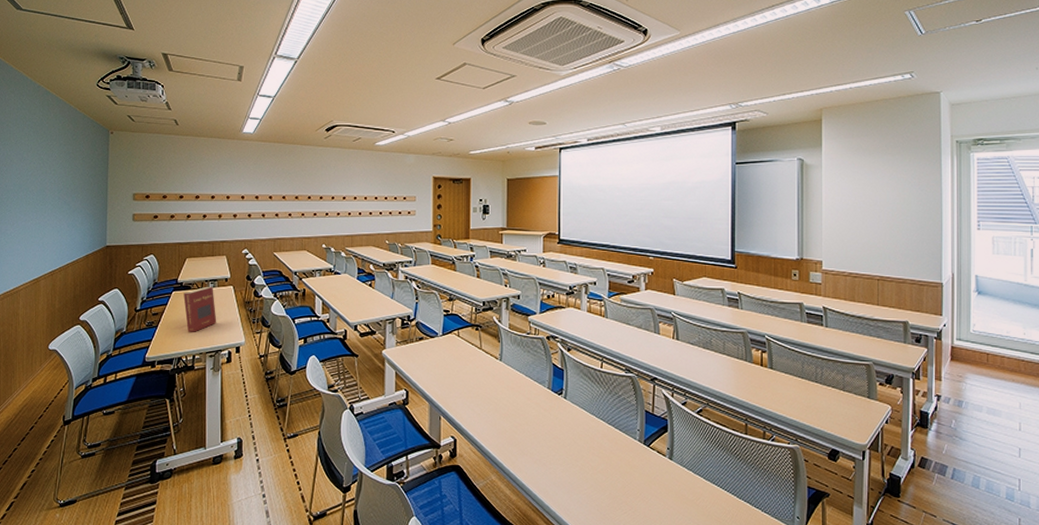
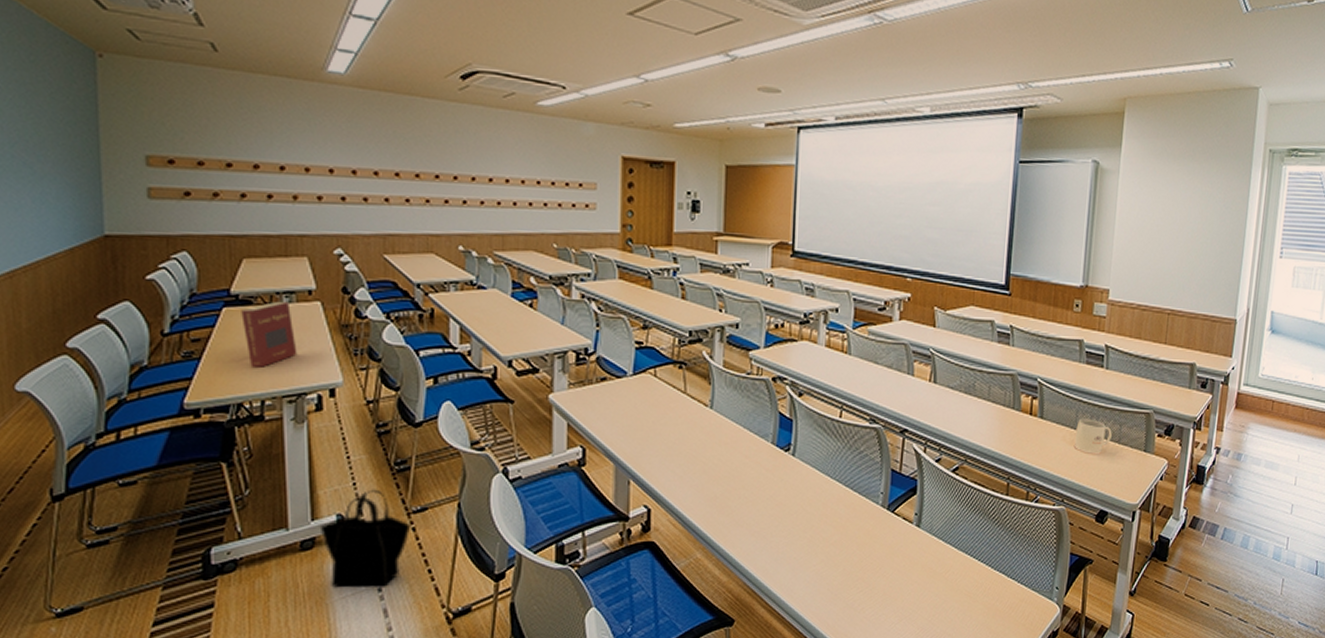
tote bag: none [226,420,286,494] -> present [319,489,411,588]
mug: none [802,369,836,401] -> present [1073,418,1112,455]

